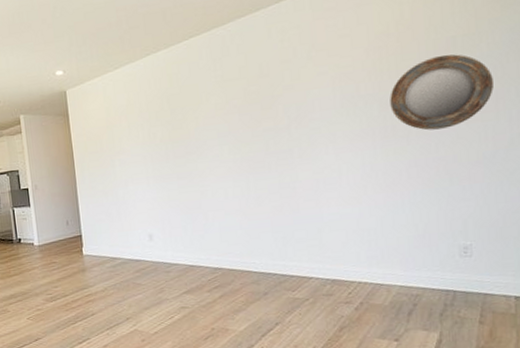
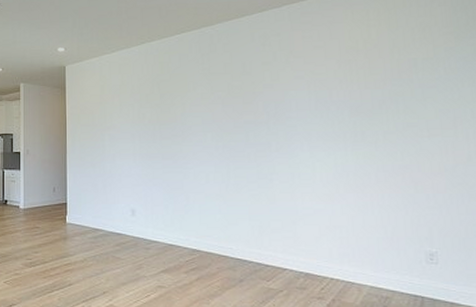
home mirror: present [390,54,494,131] -> none [359,73,452,139]

